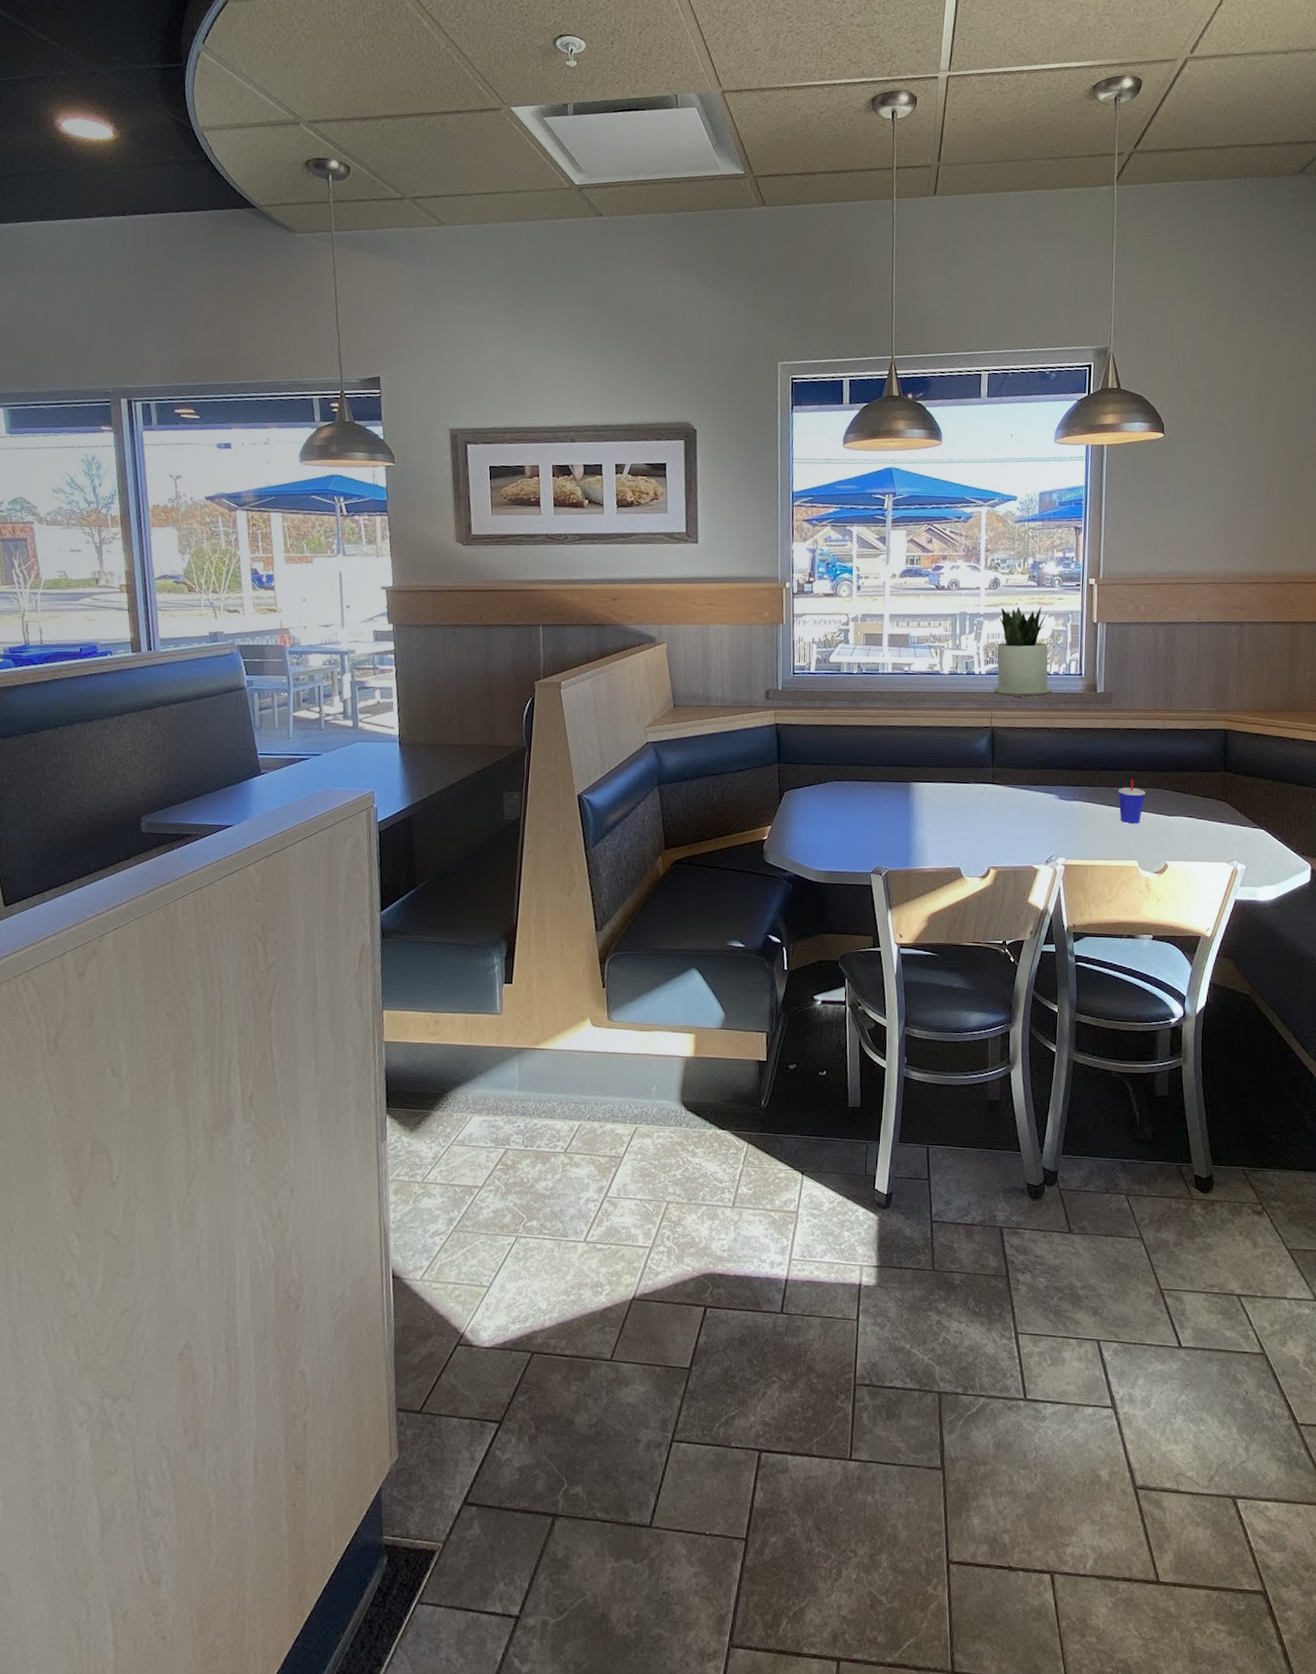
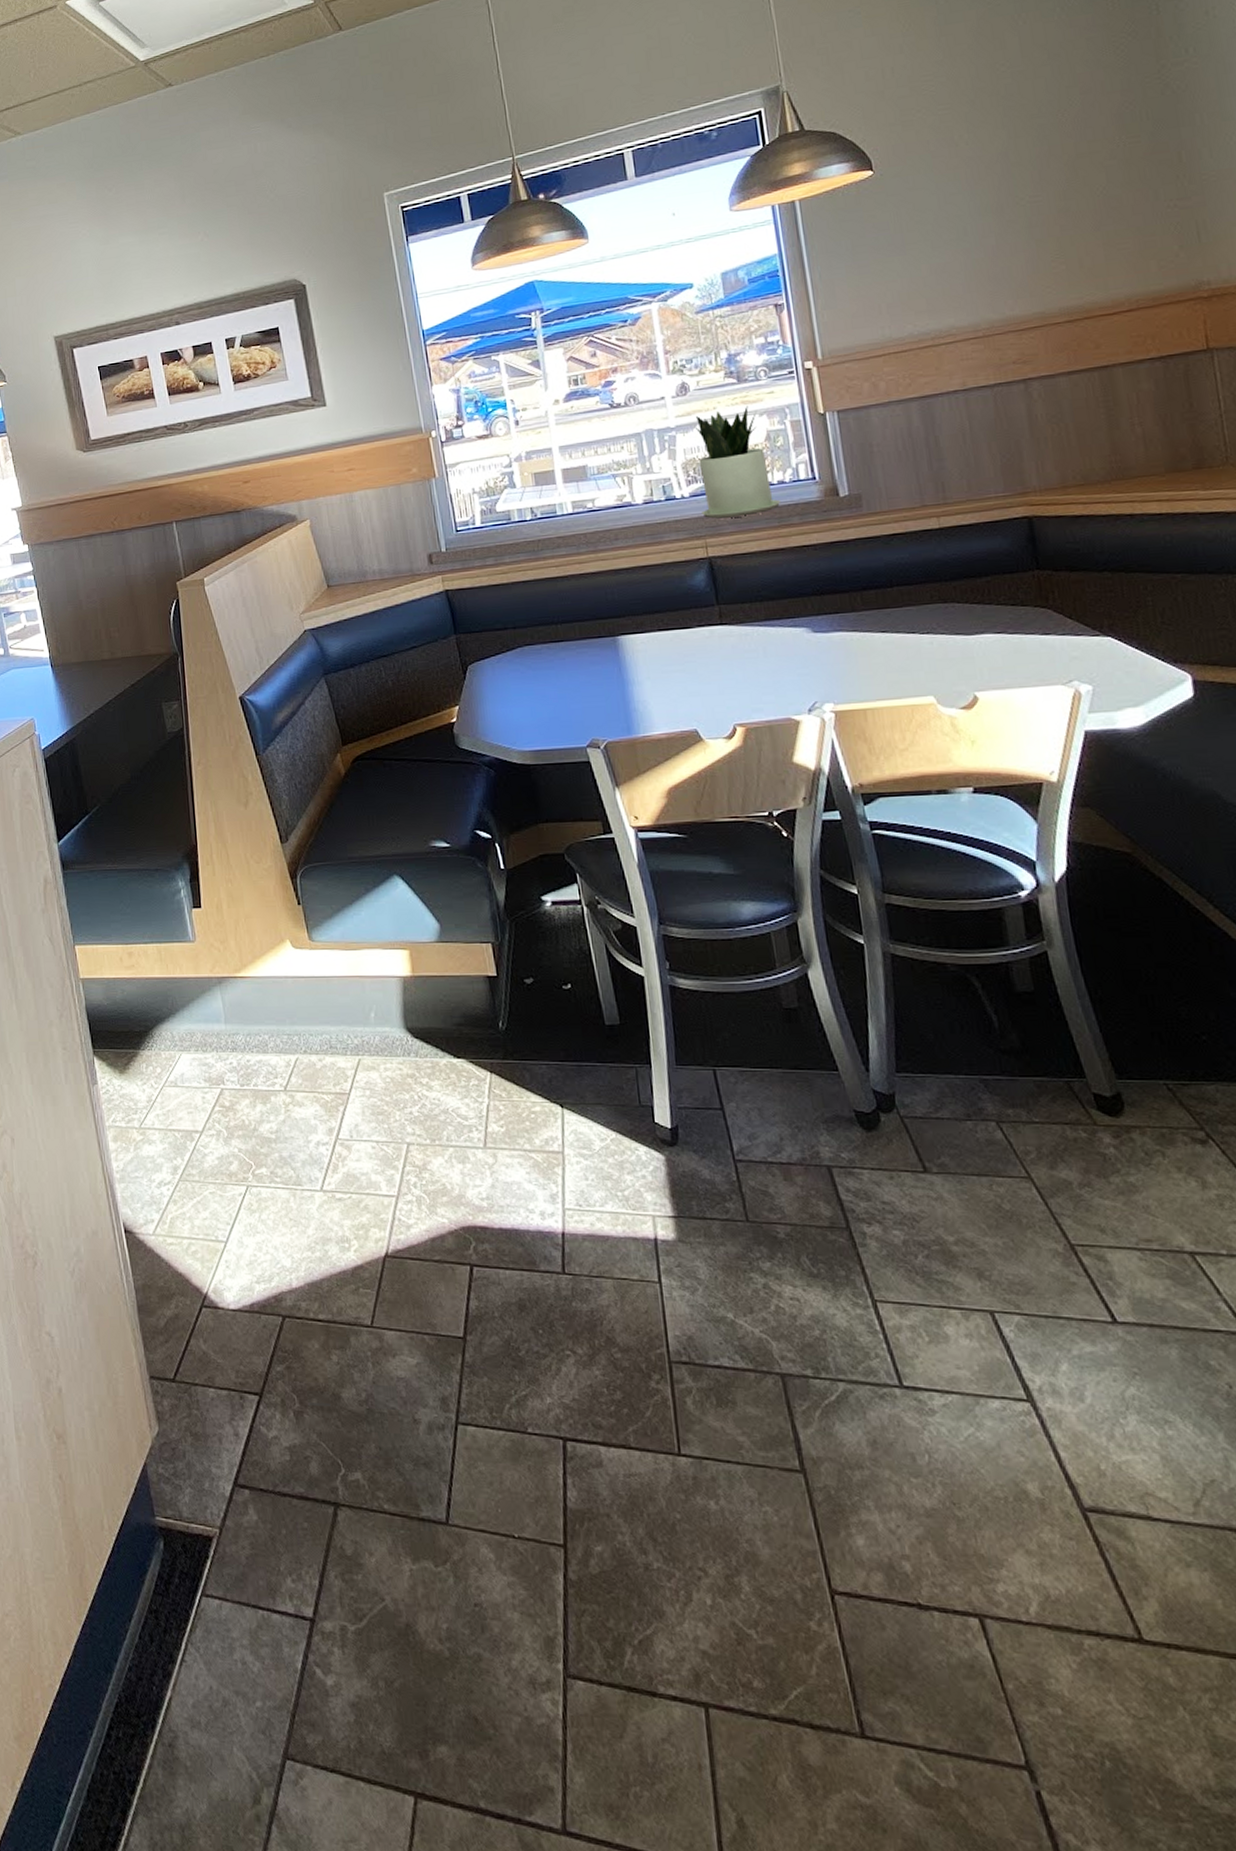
beverage cup: present [1118,779,1145,823] -> none [890,595,930,650]

